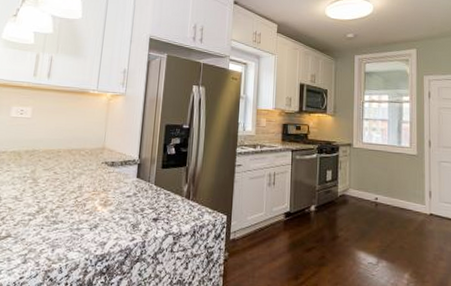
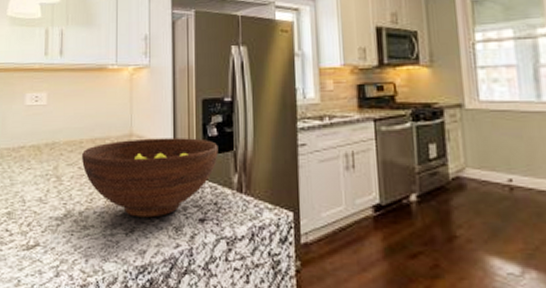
fruit bowl: none [58,152,175,216] -> present [82,138,219,218]

